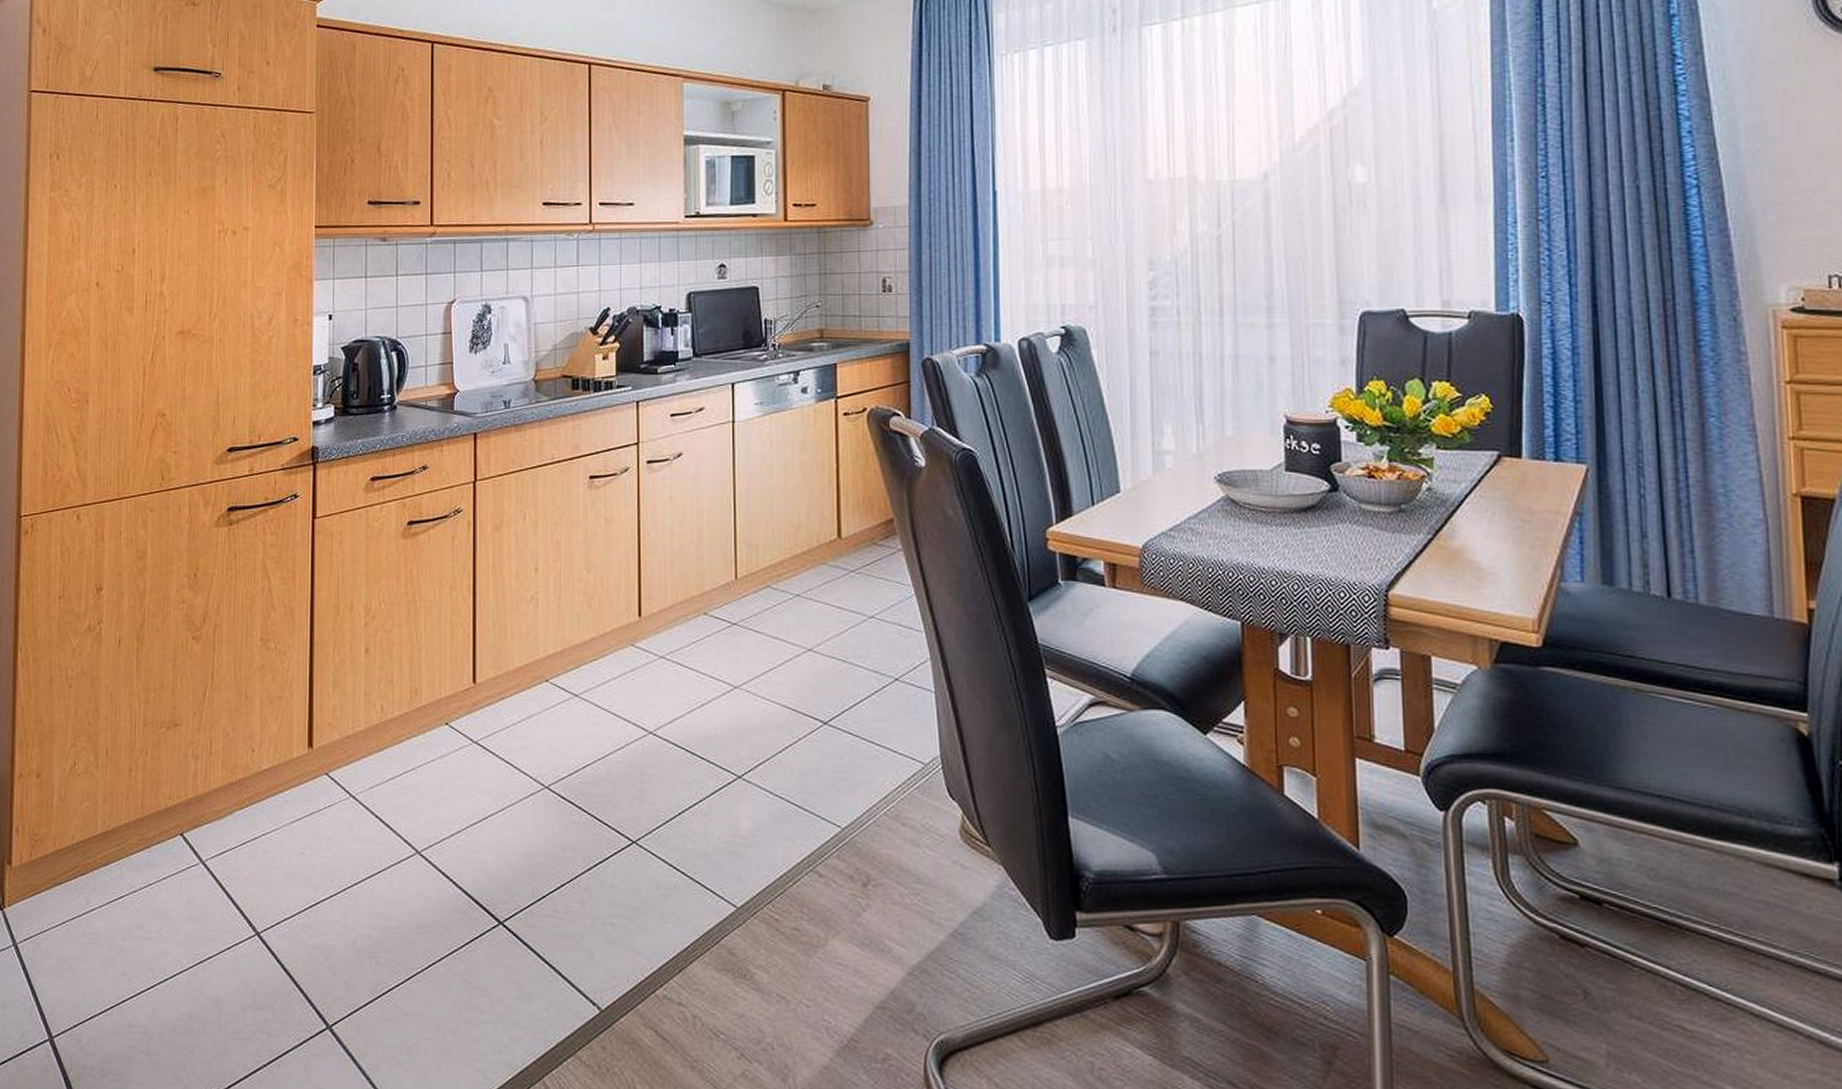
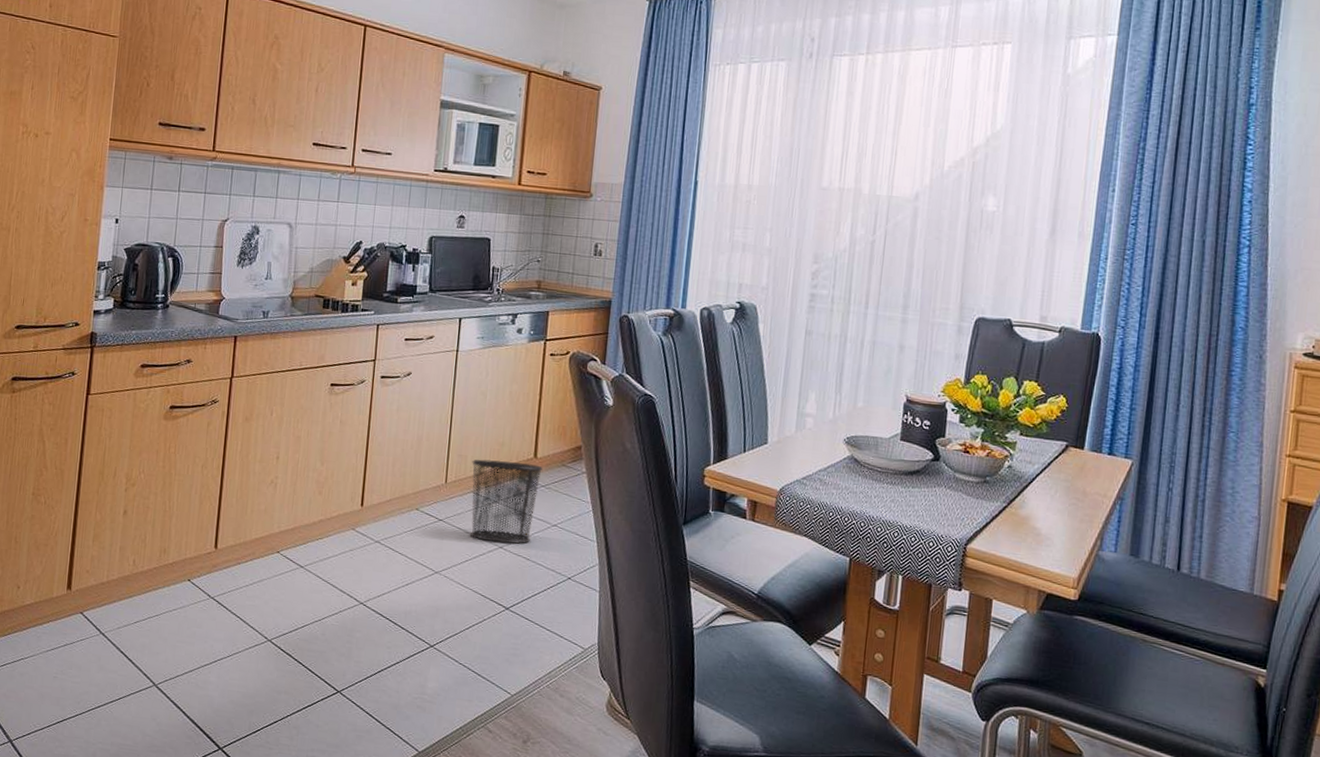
waste bin: none [764,546,849,645] -> present [470,459,542,544]

